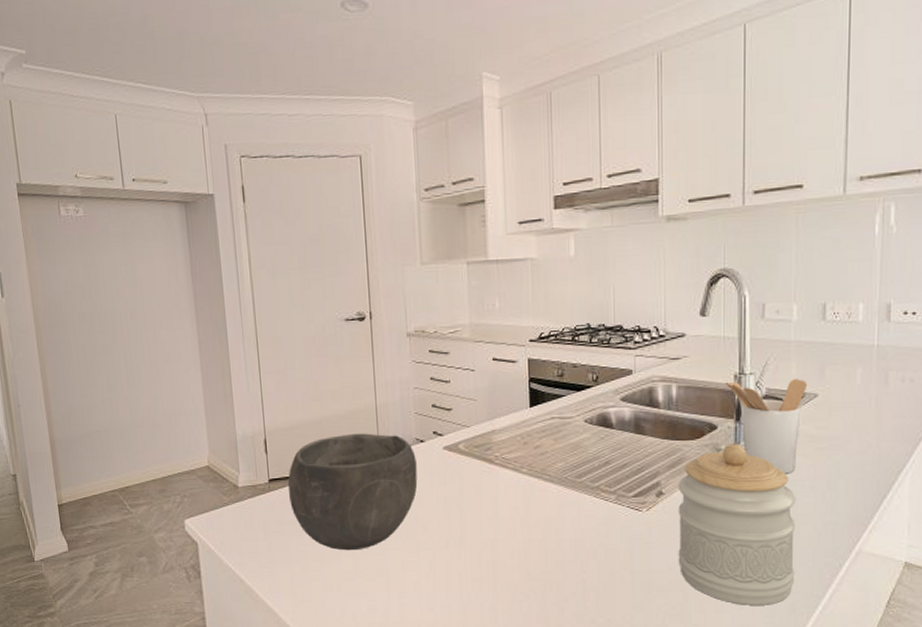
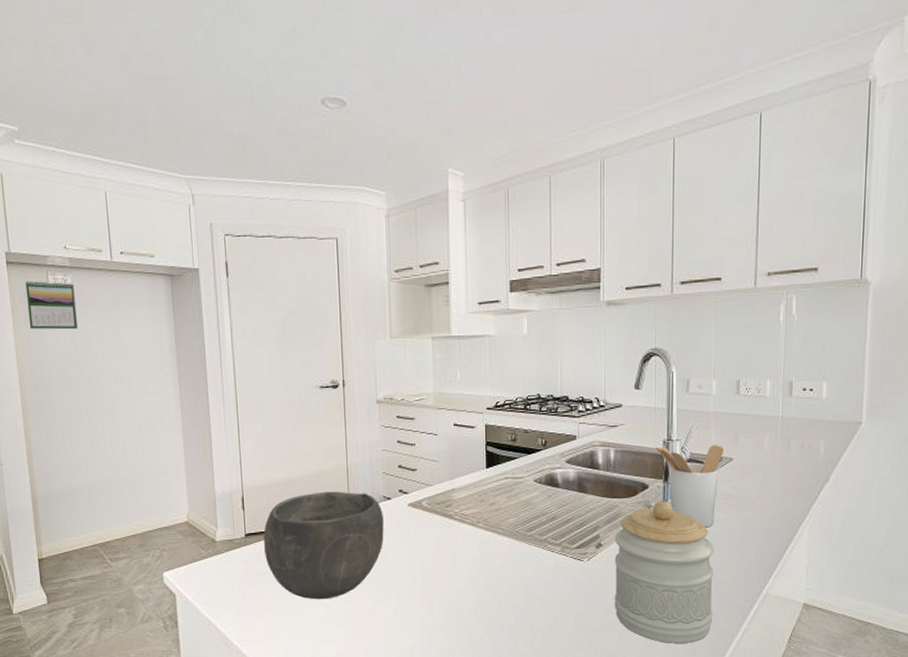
calendar: none [37,212,91,264] -> present [25,280,78,330]

